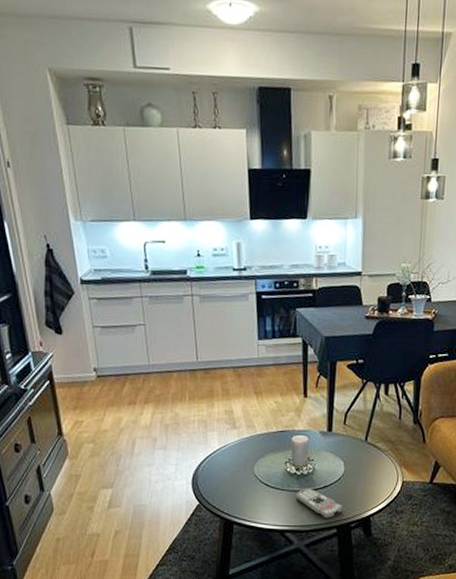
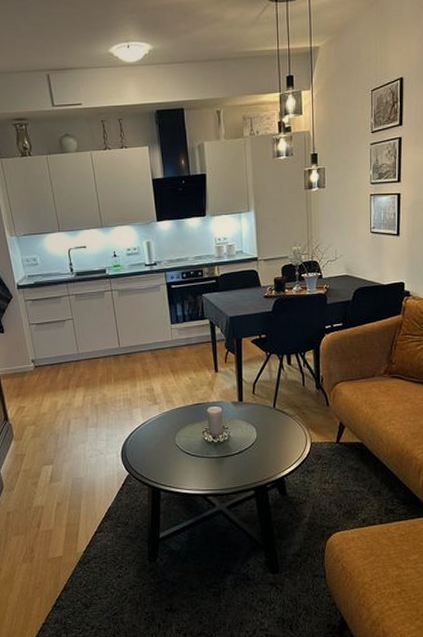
remote control: present [295,487,343,519] -> none [214,454,258,481]

